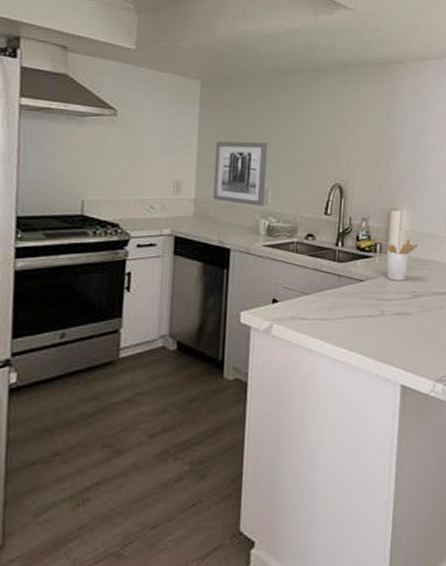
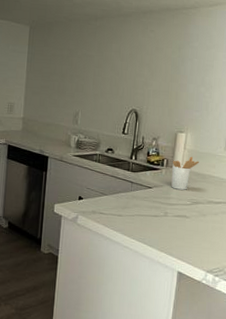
wall art: present [212,141,268,206] -> none [36,73,79,125]

